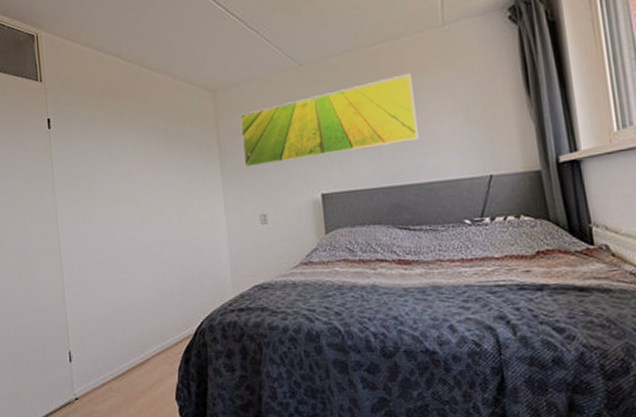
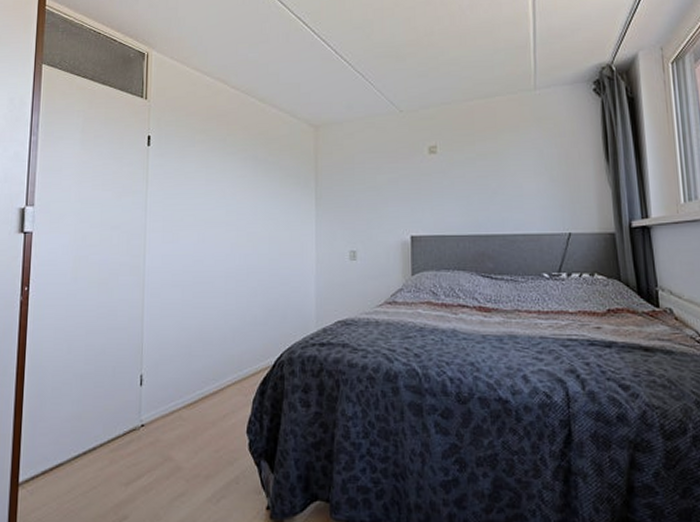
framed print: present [239,73,419,167] -> none [338,130,506,203]

